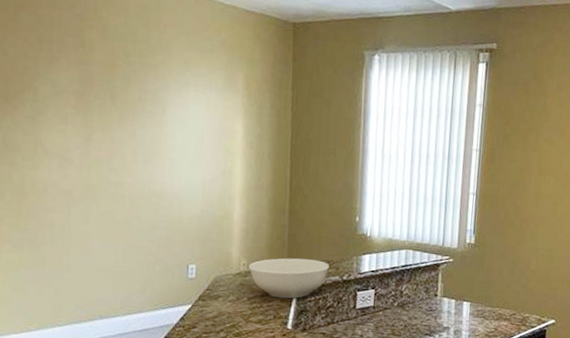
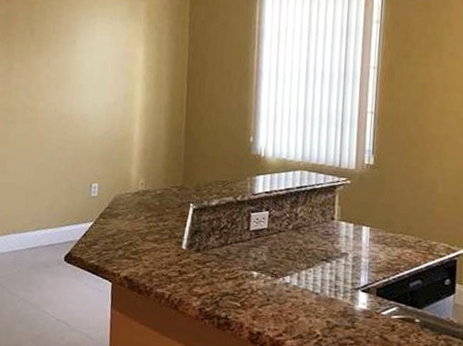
bowl: present [248,258,329,299] -> none [146,178,223,219]

